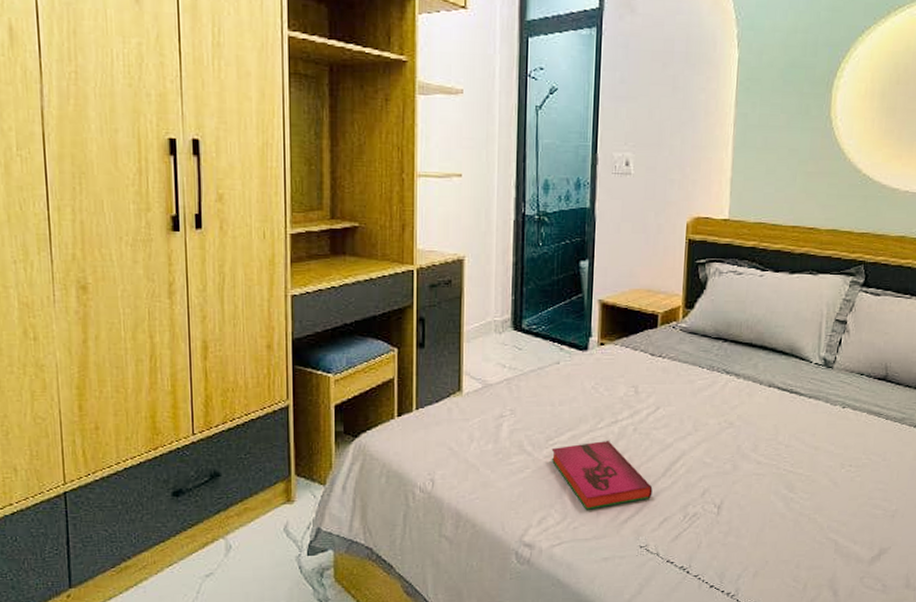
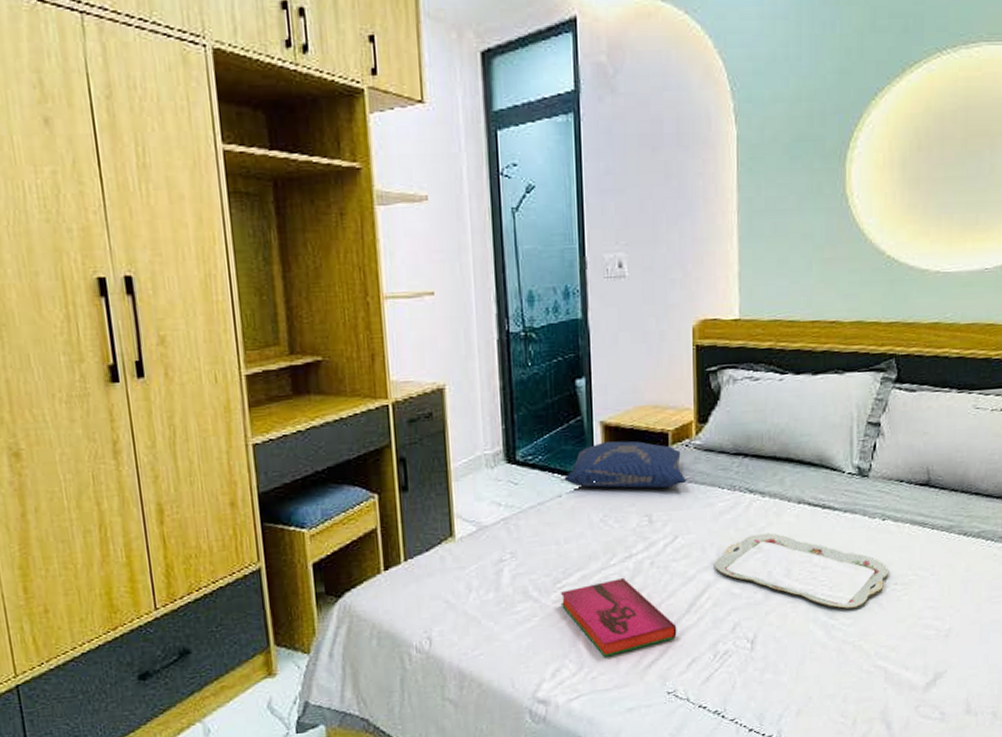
cushion: none [563,319,671,364] -> present [564,441,686,489]
serving tray: none [689,411,846,484] -> present [713,533,890,609]

